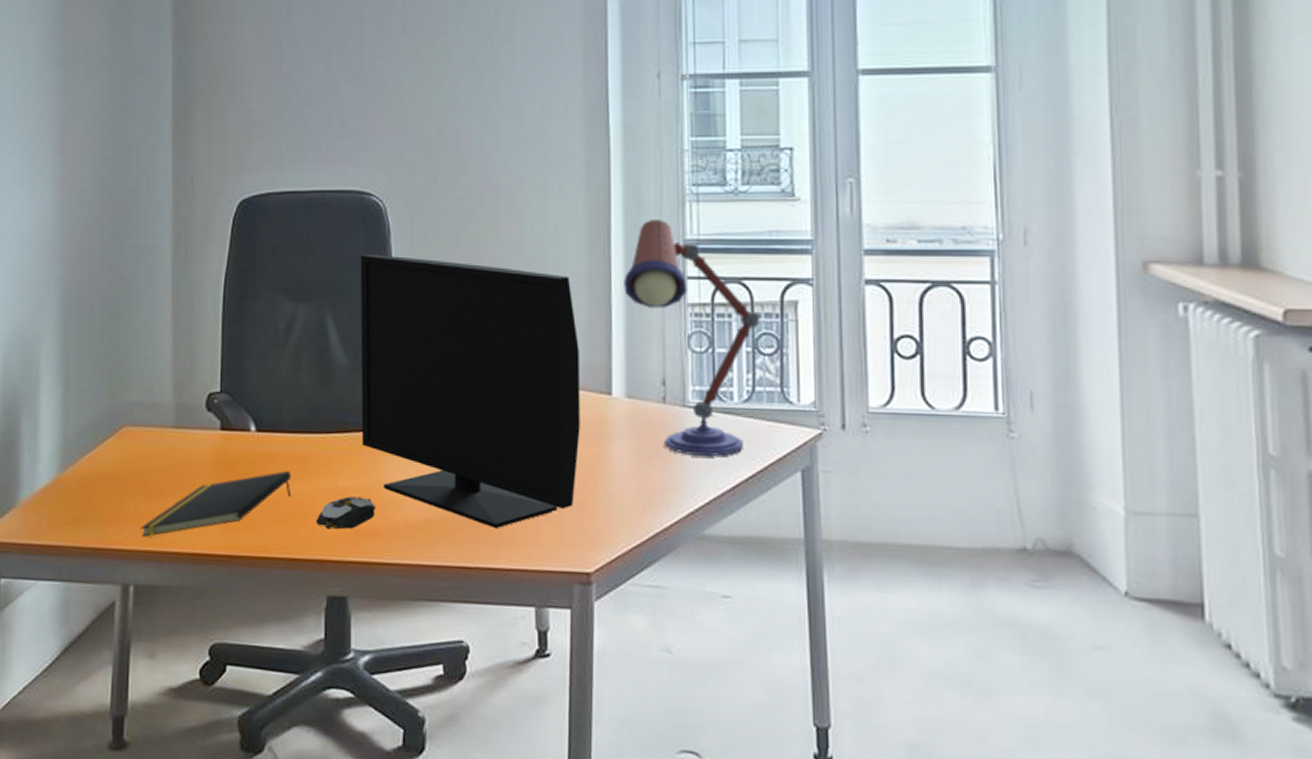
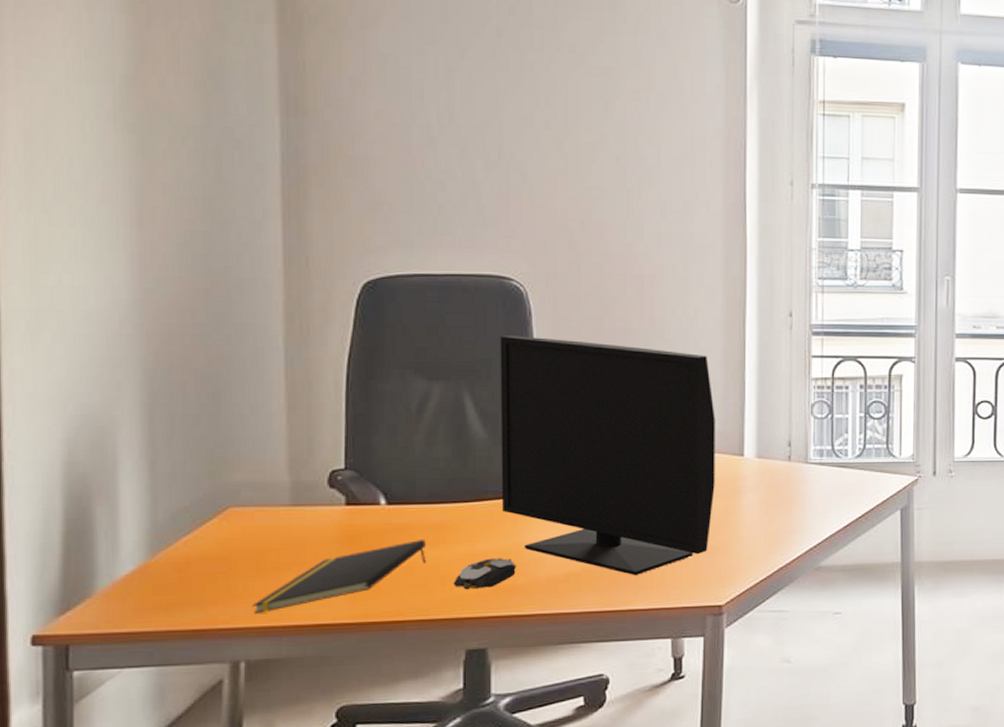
desk lamp: present [624,219,761,456] -> none [756,307,873,502]

